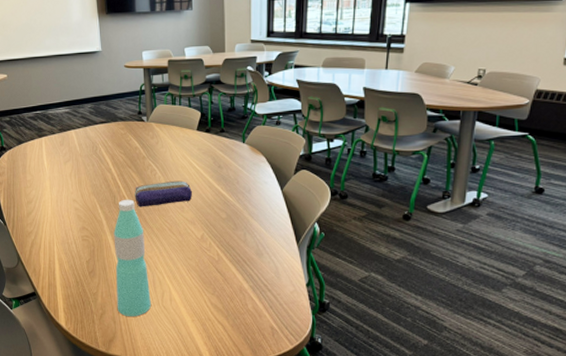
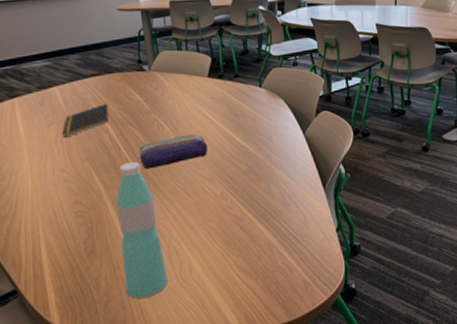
notepad: none [76,148,113,173] -> present [62,104,109,138]

